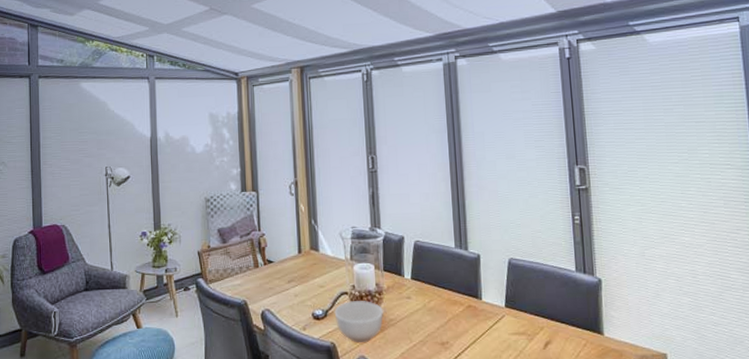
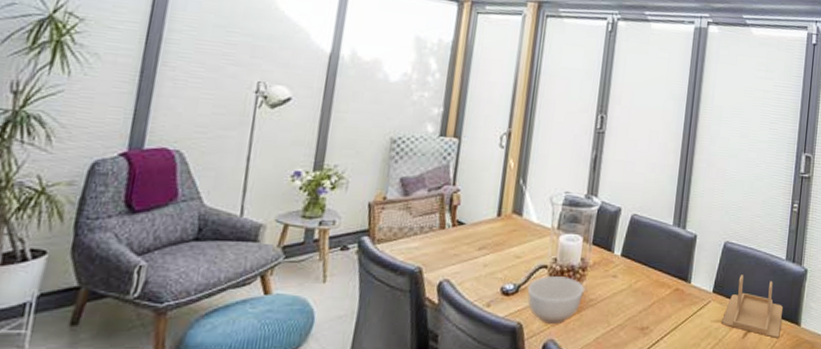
napkin holder: none [519,289,583,348] -> present [722,275,784,338]

